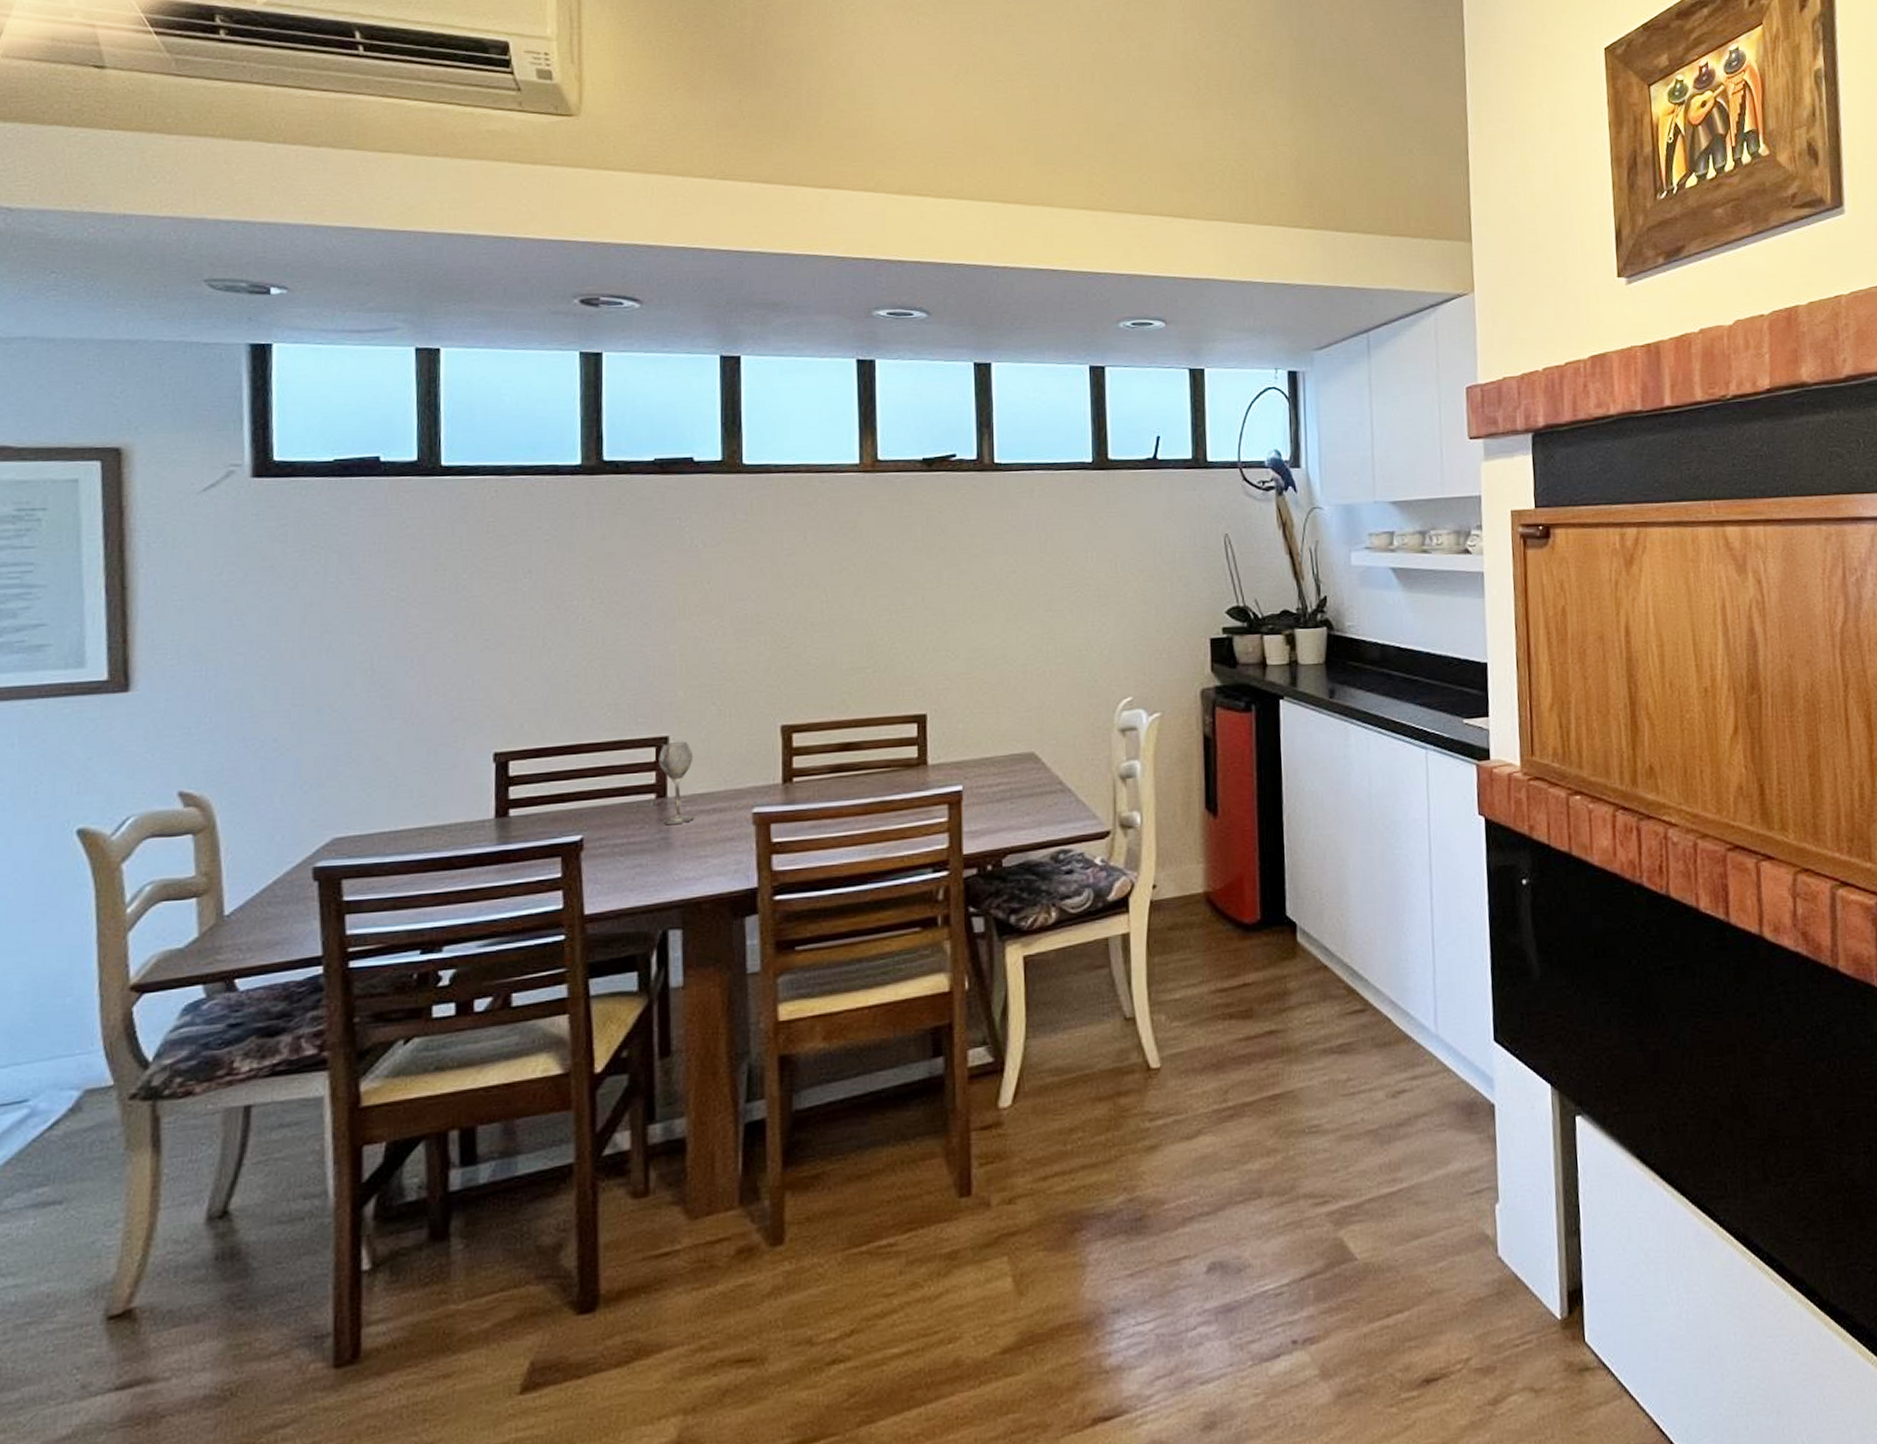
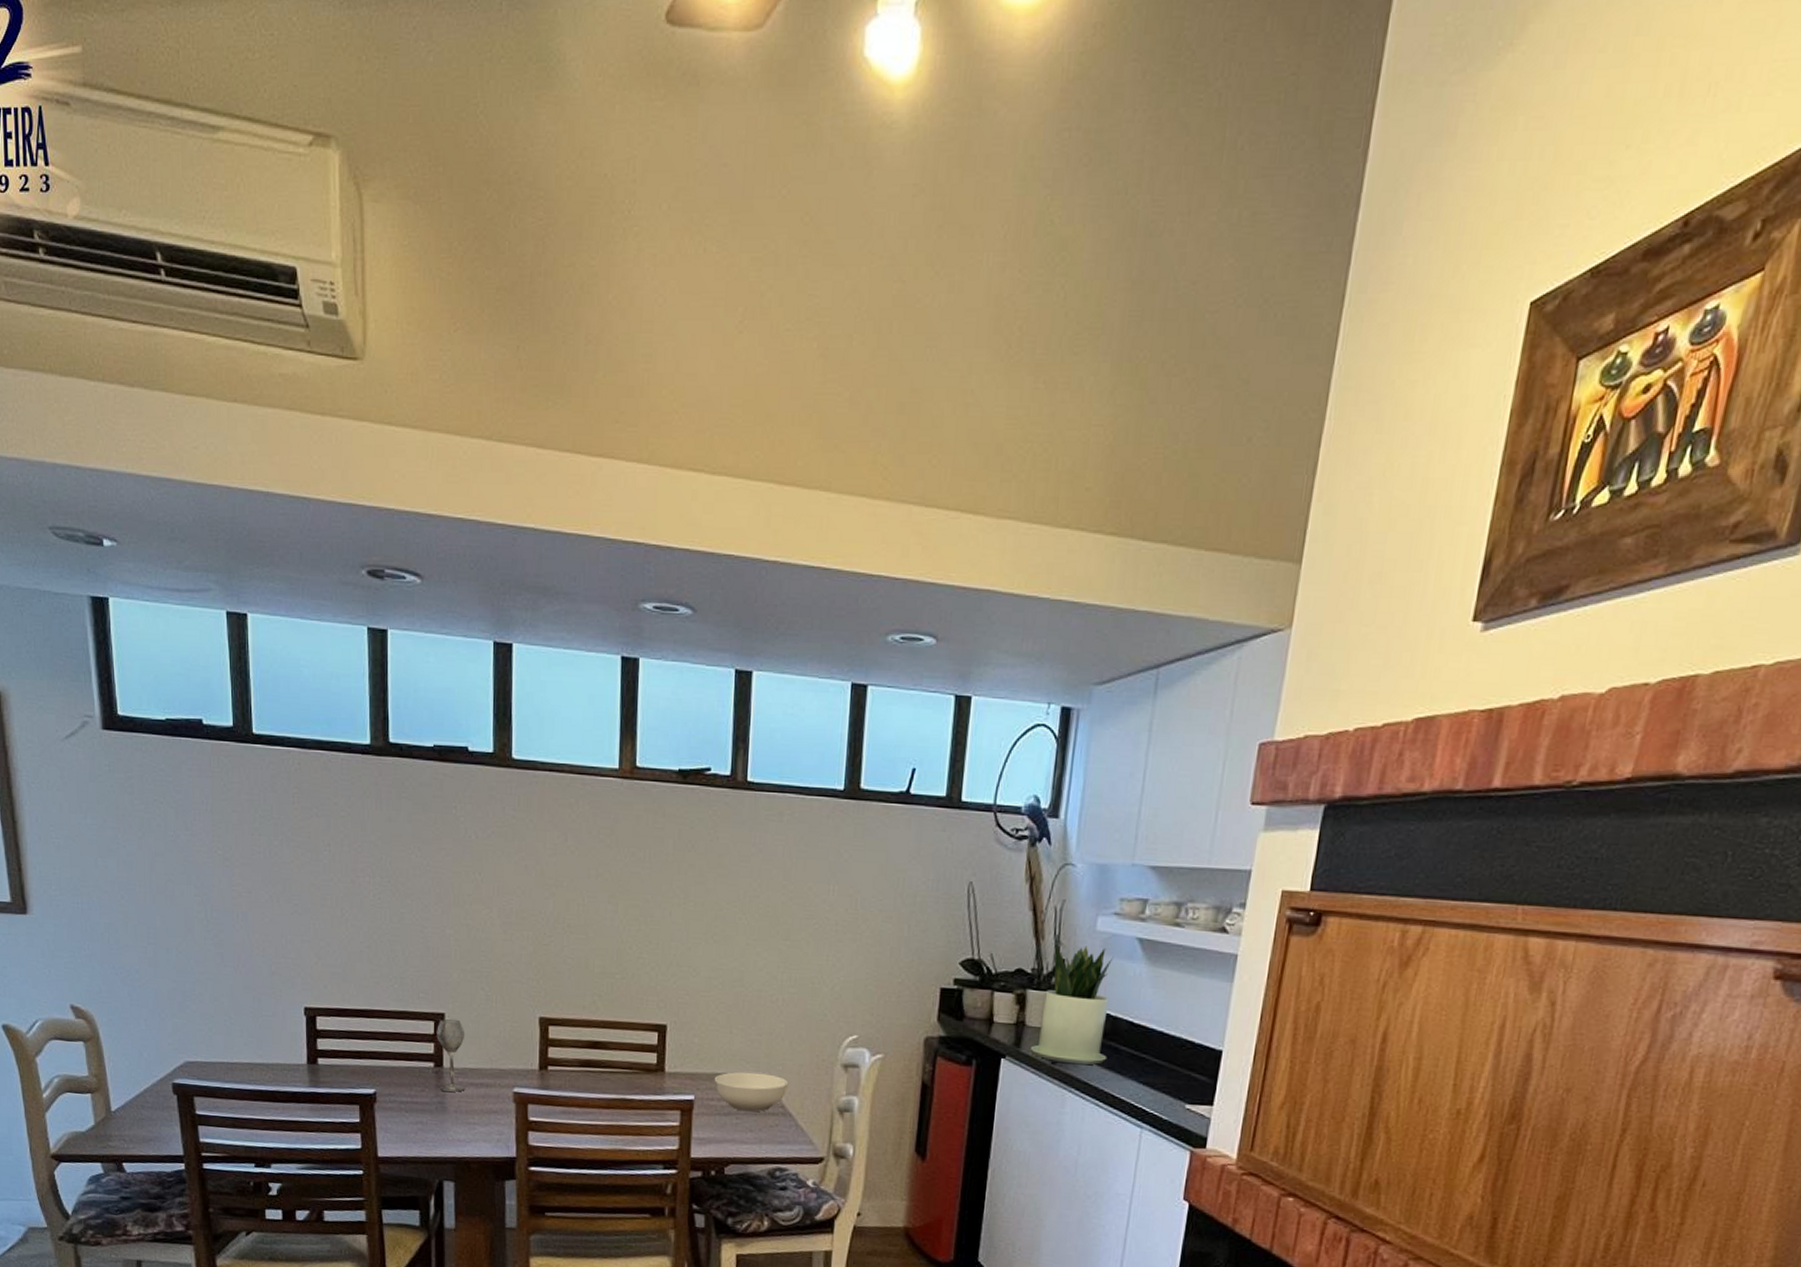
bowl: none [983,750,1065,795] -> present [714,1072,789,1112]
planter: none [1306,580,1382,696] -> present [1030,943,1114,1066]

